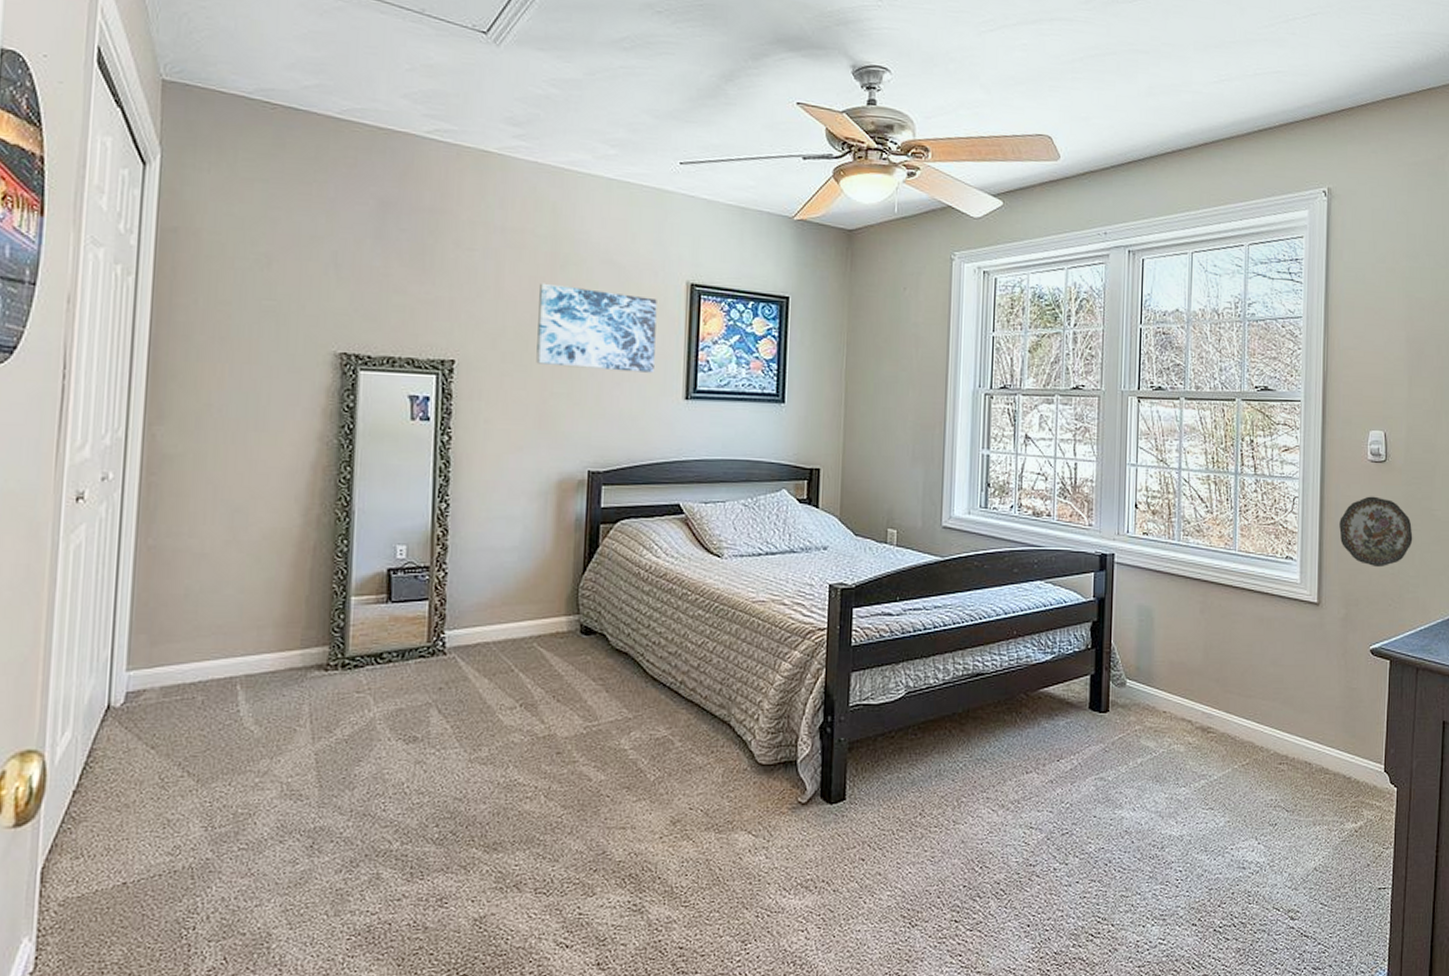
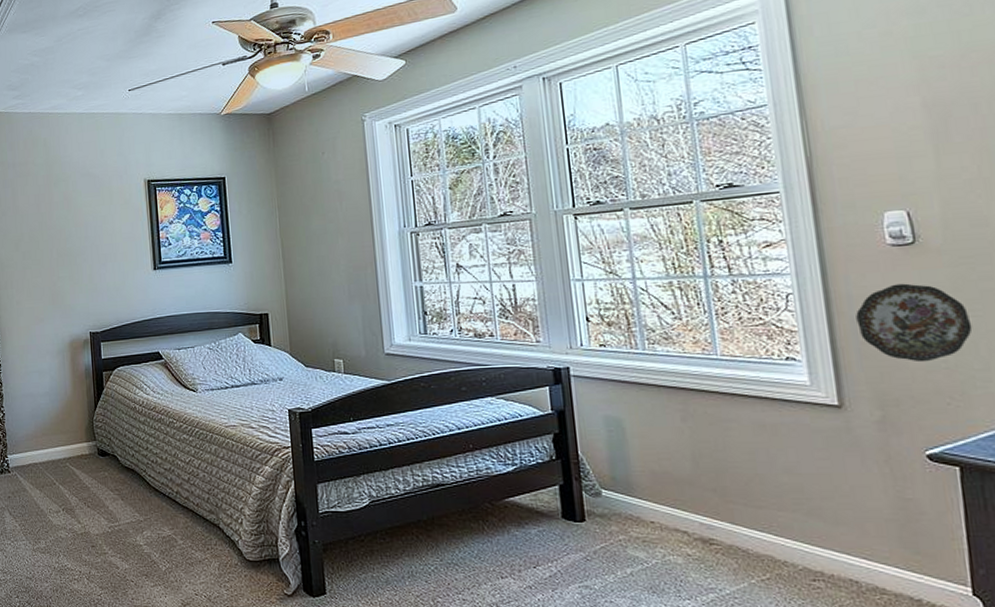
wall art: present [536,283,657,373] -> none [41,196,128,257]

